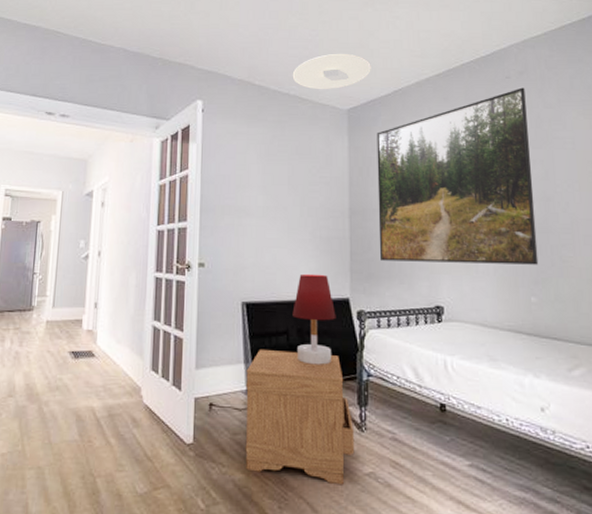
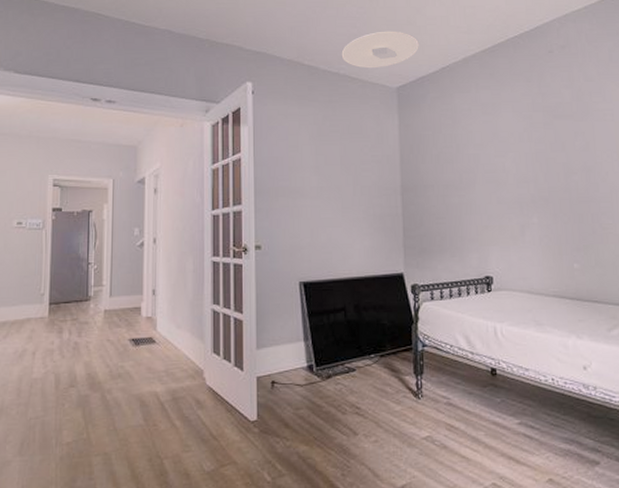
nightstand: present [245,348,355,485] -> none [306,326,412,450]
table lamp: present [292,273,336,365] -> none [349,251,391,339]
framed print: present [376,87,539,265] -> none [426,61,581,235]

